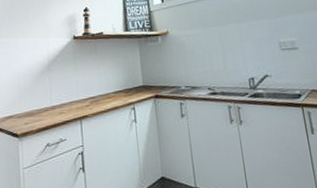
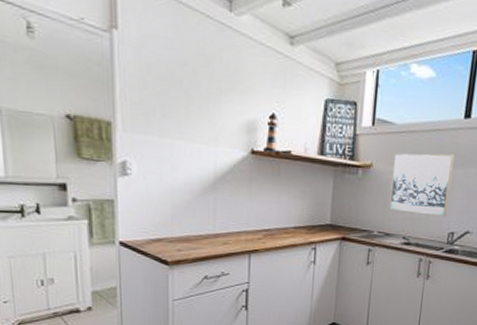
wall art: none [184,12,243,67] -> present [389,153,454,217]

